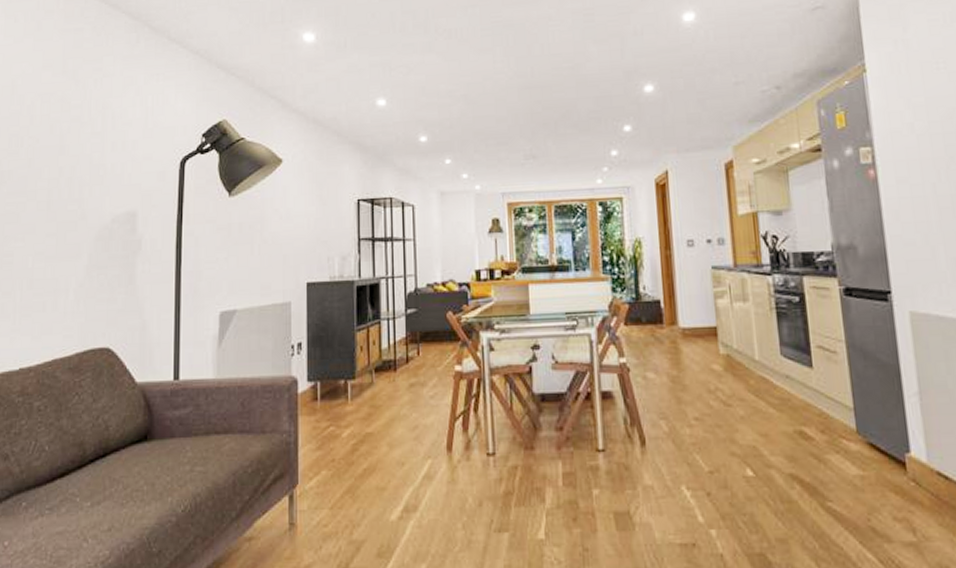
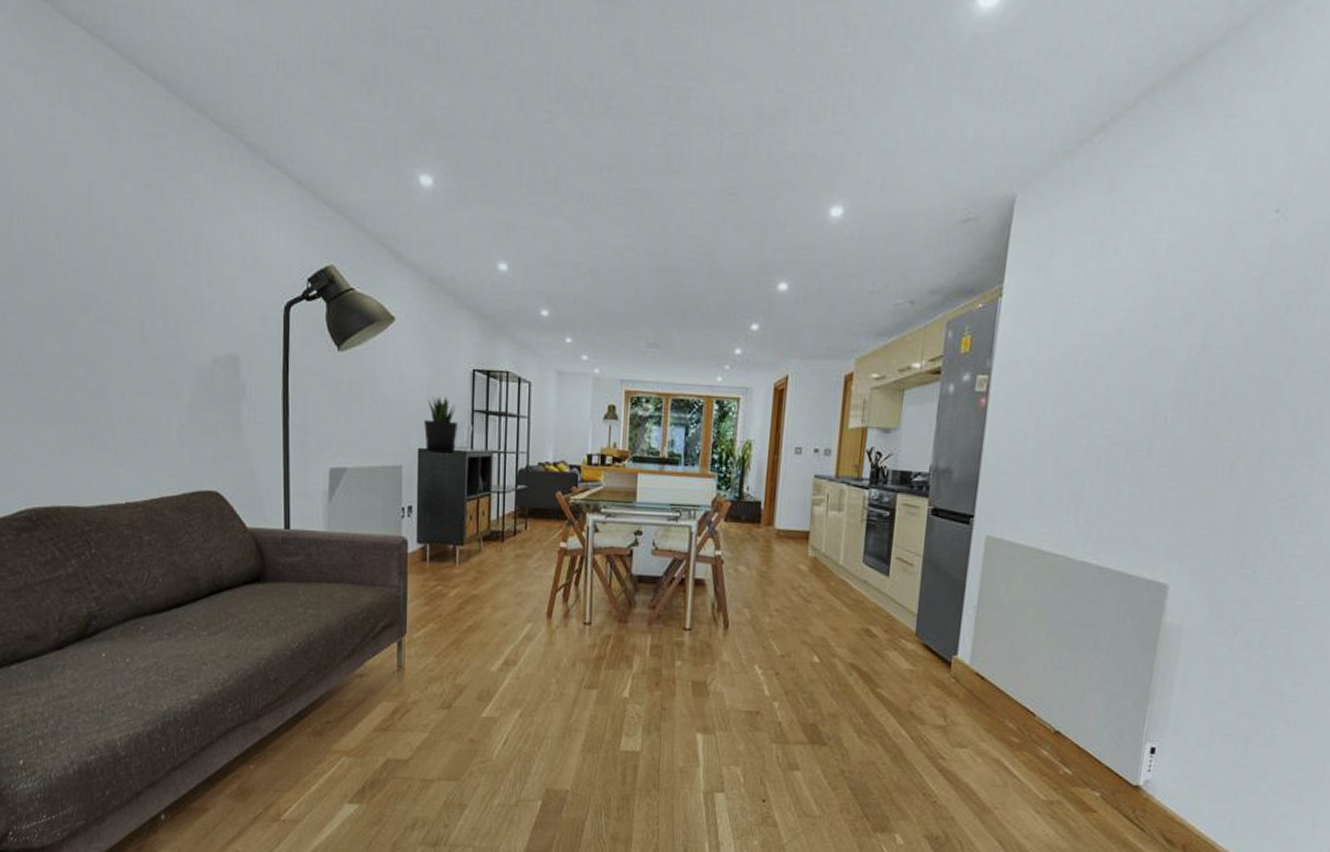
planter: none [312,228,345,285] -> present [424,396,458,453]

